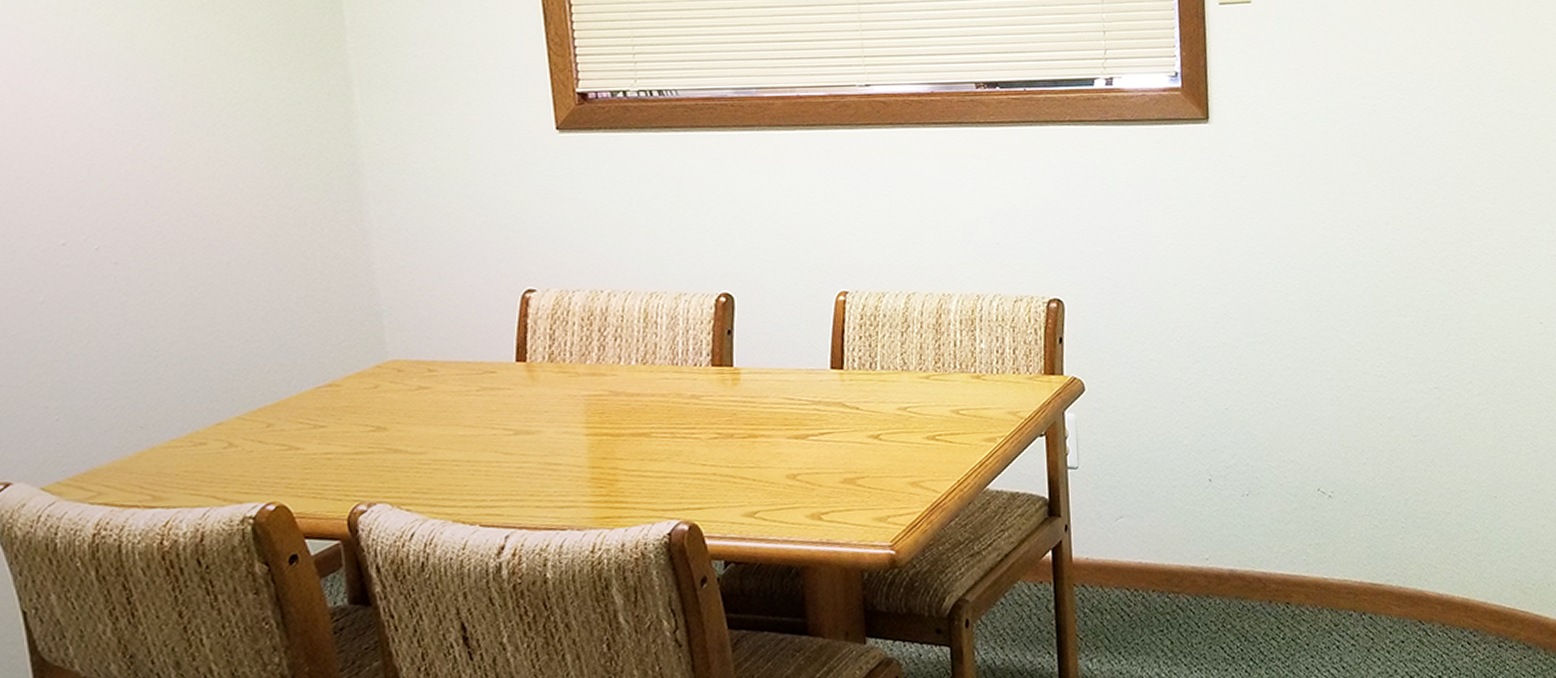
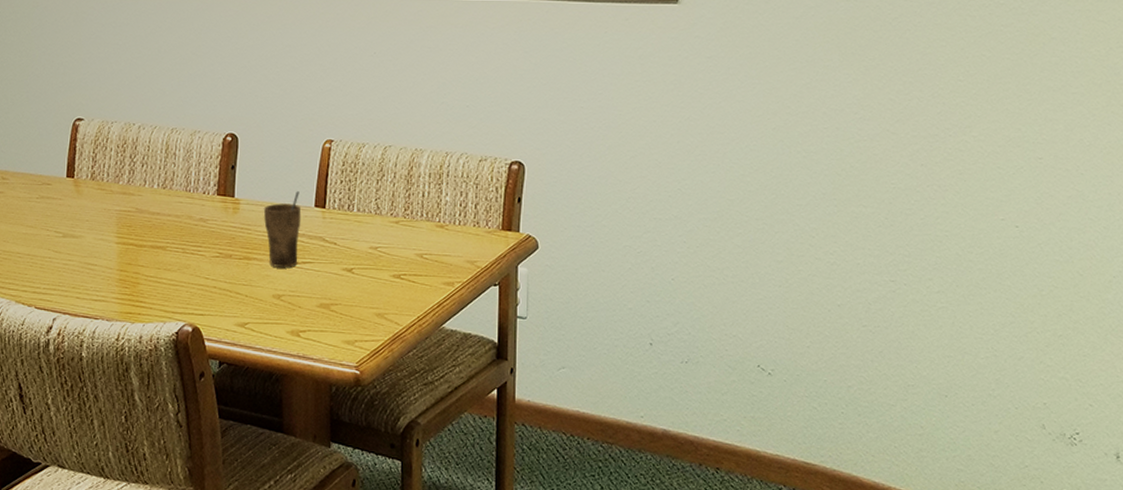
cup: none [769,353,816,443] -> present [263,191,301,267]

